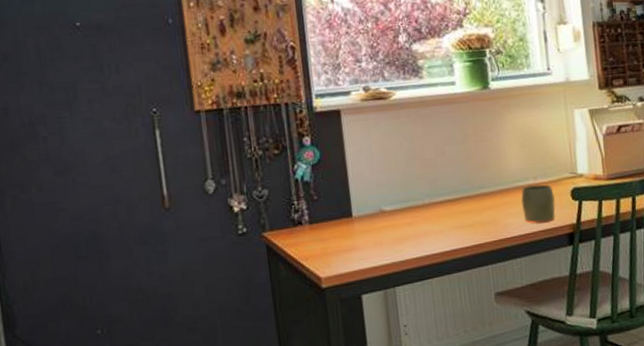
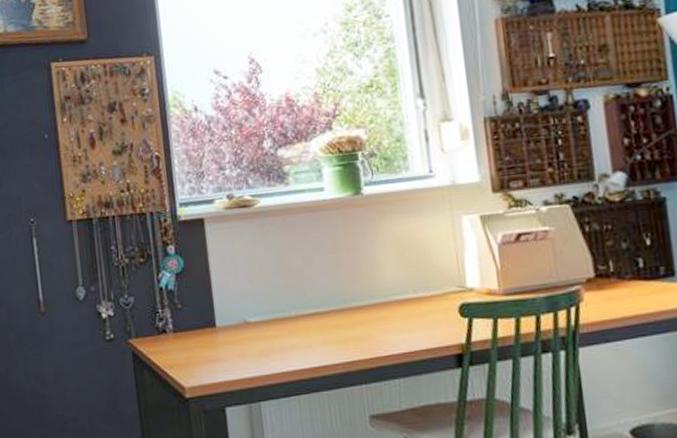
mug: present [521,184,556,223] -> none [399,298,440,341]

